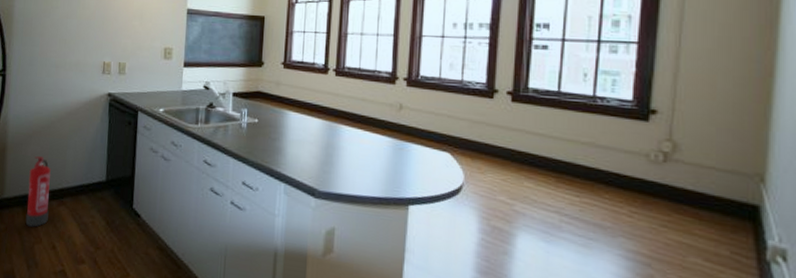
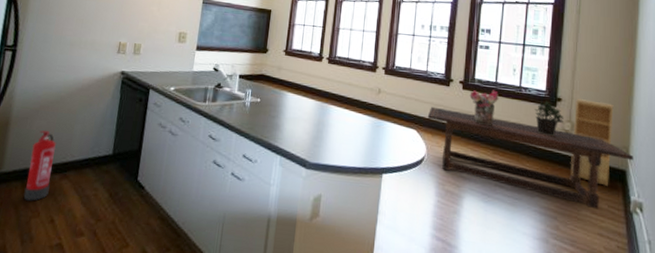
dining table: none [464,124,774,256] -> present [427,106,634,210]
bouquet: none [521,101,564,148] -> present [469,90,500,126]
potted plant: none [616,113,660,161] -> present [534,100,563,137]
bookshelf: none [670,109,740,226] -> present [569,98,614,186]

